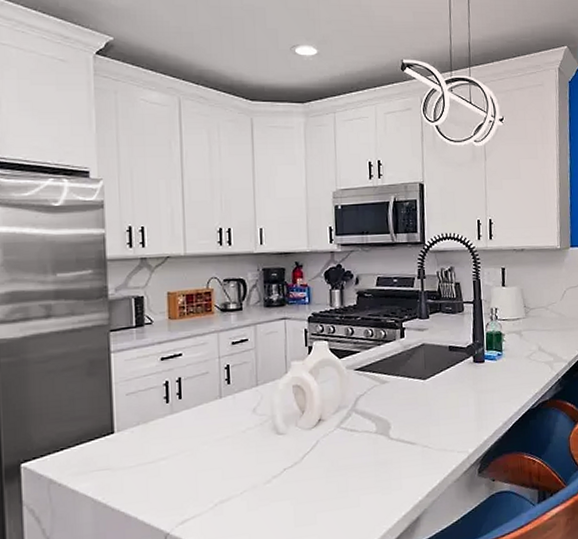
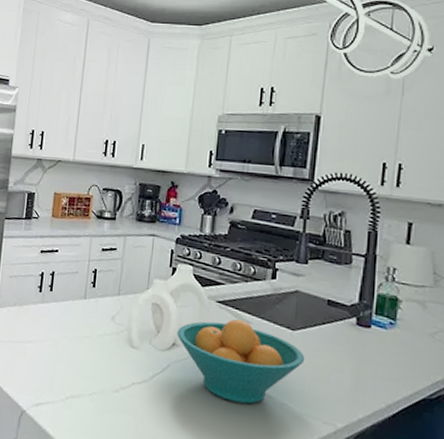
fruit bowl: none [321,381,437,458] -> present [177,319,305,404]

